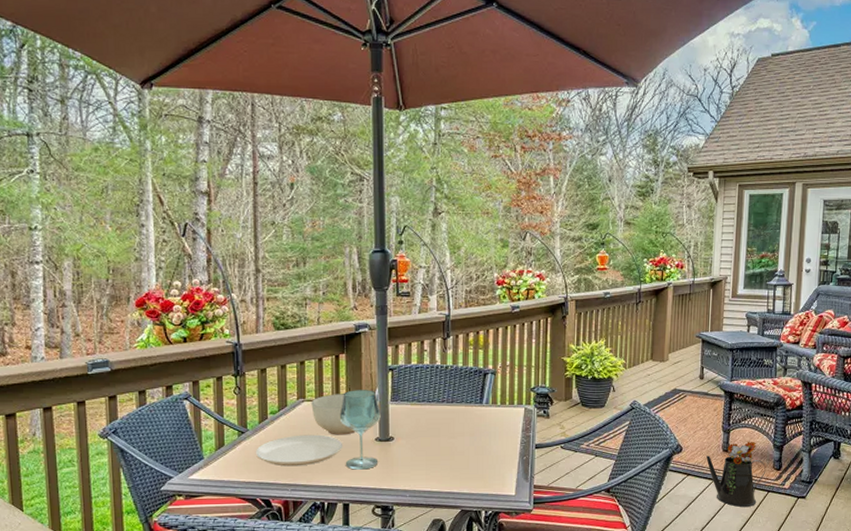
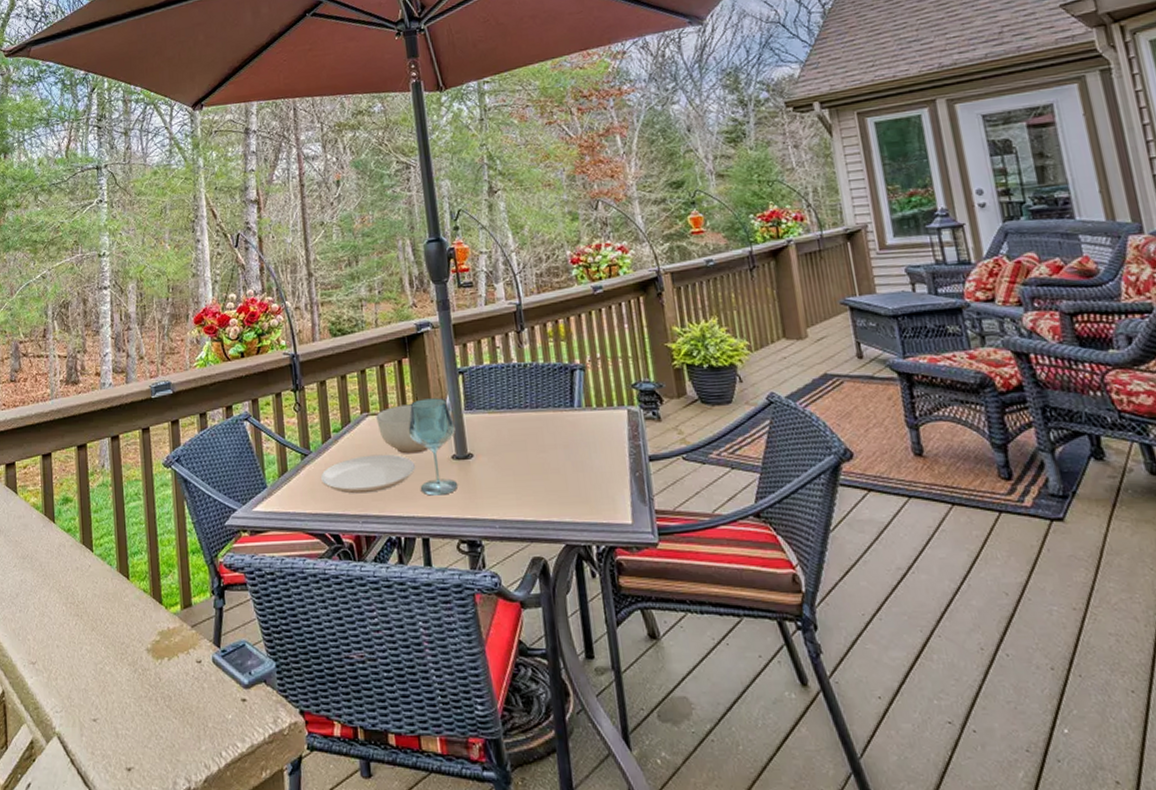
watering can: present [706,441,766,507] -> none [891,439,989,535]

